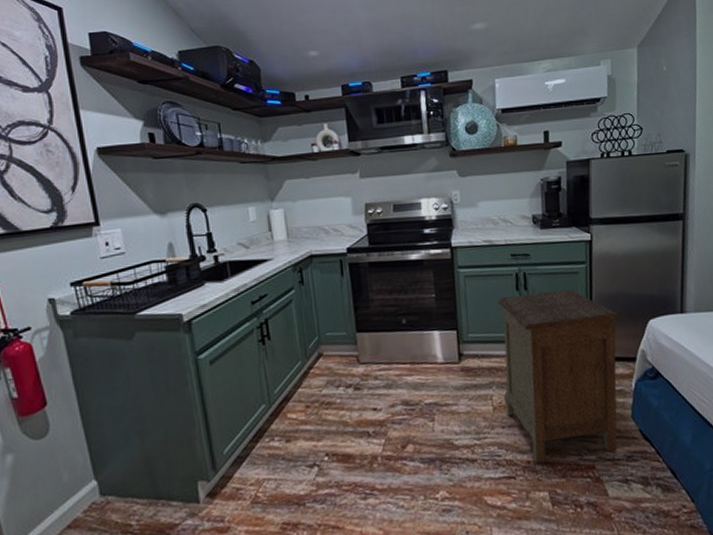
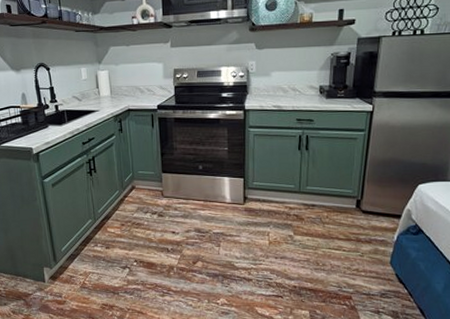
nightstand: present [498,289,620,464] -> none [278,152,391,289]

